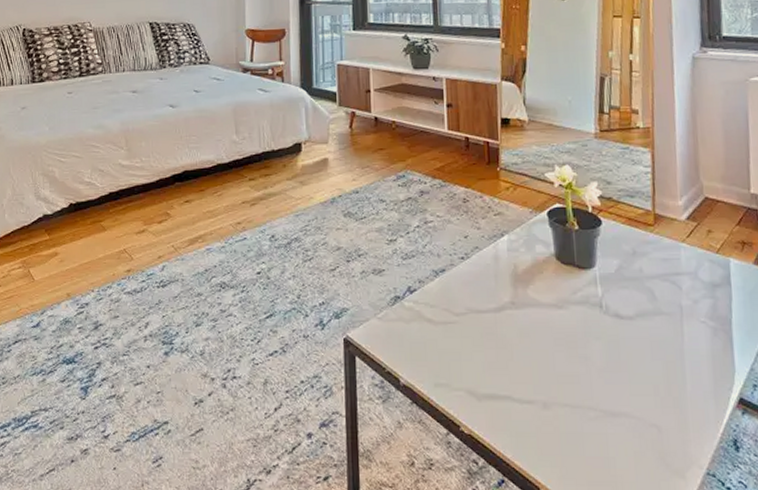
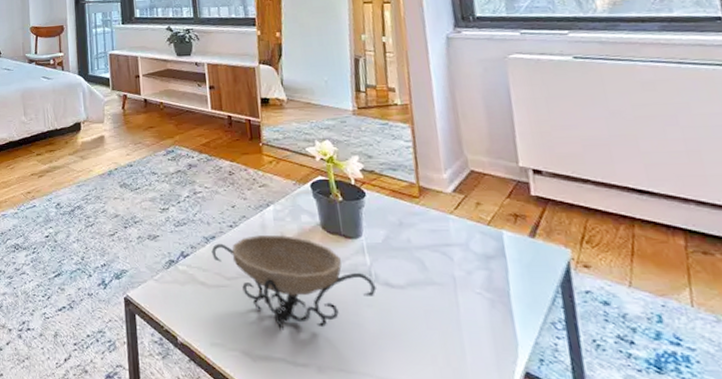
decorative bowl: none [440,266,606,367] -> present [211,234,377,330]

